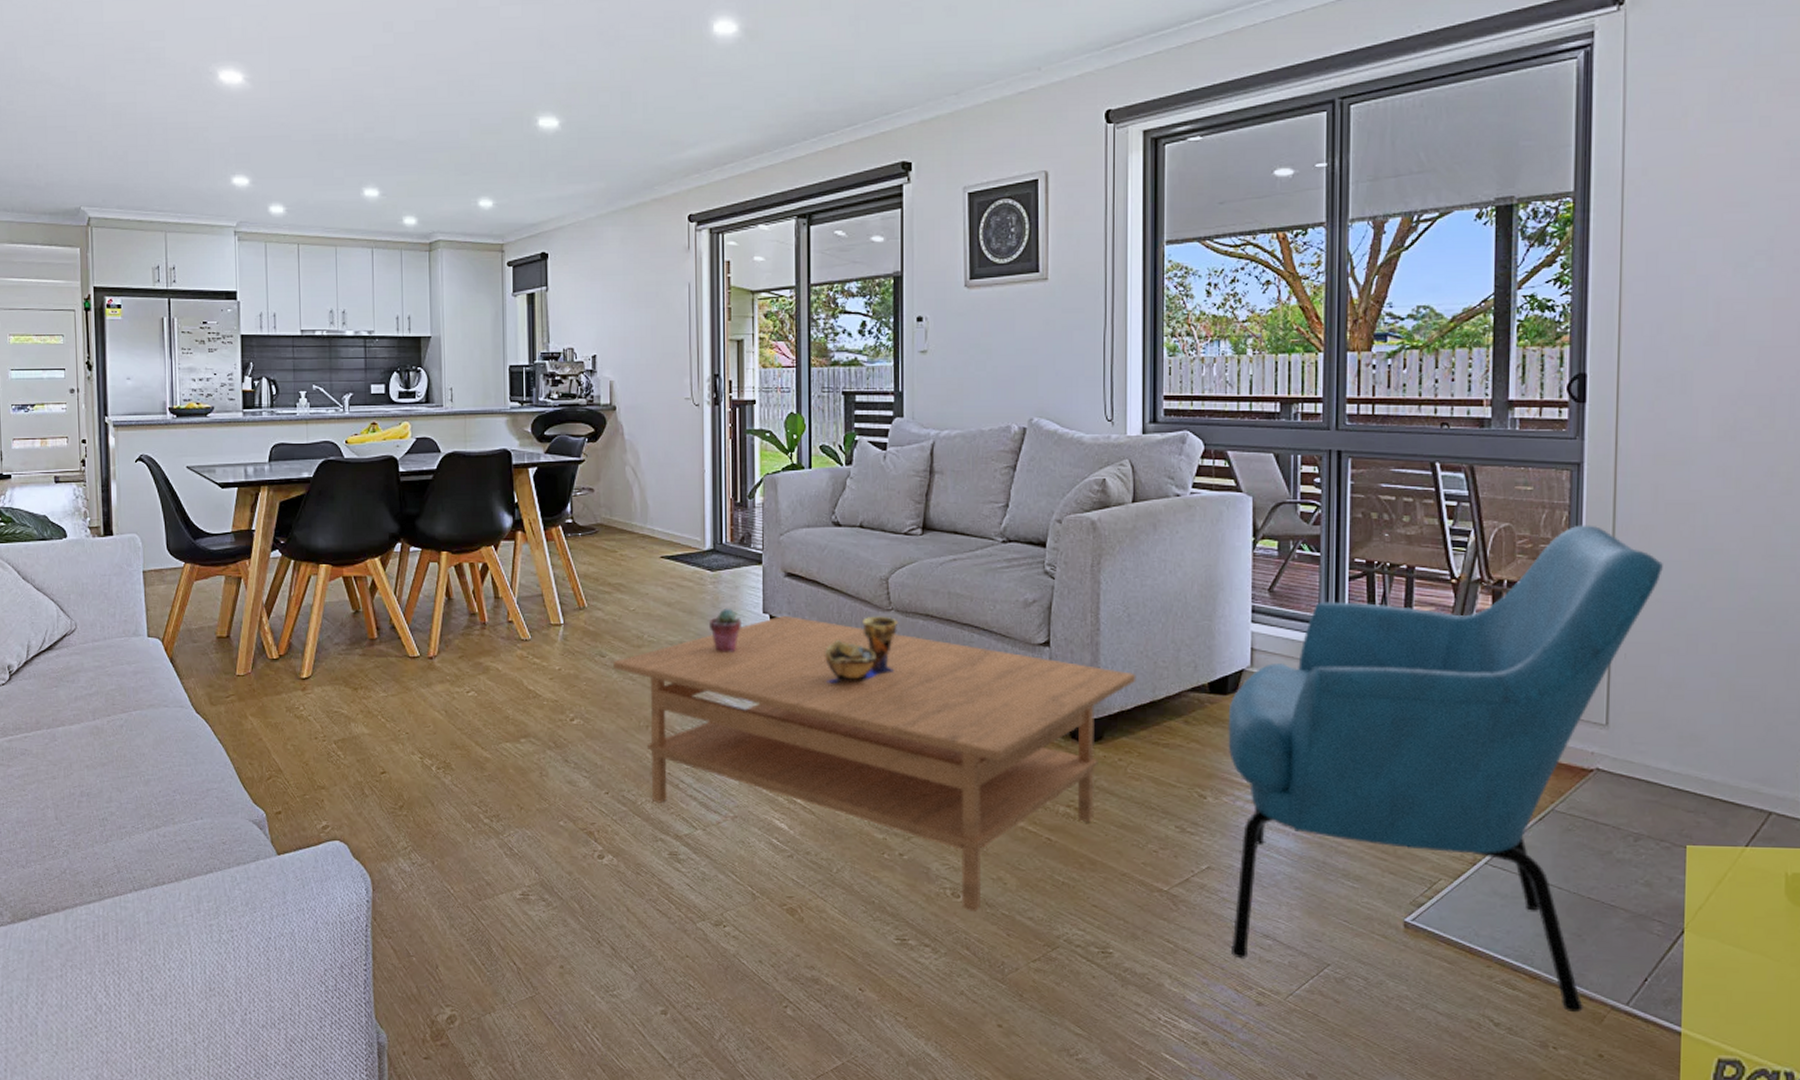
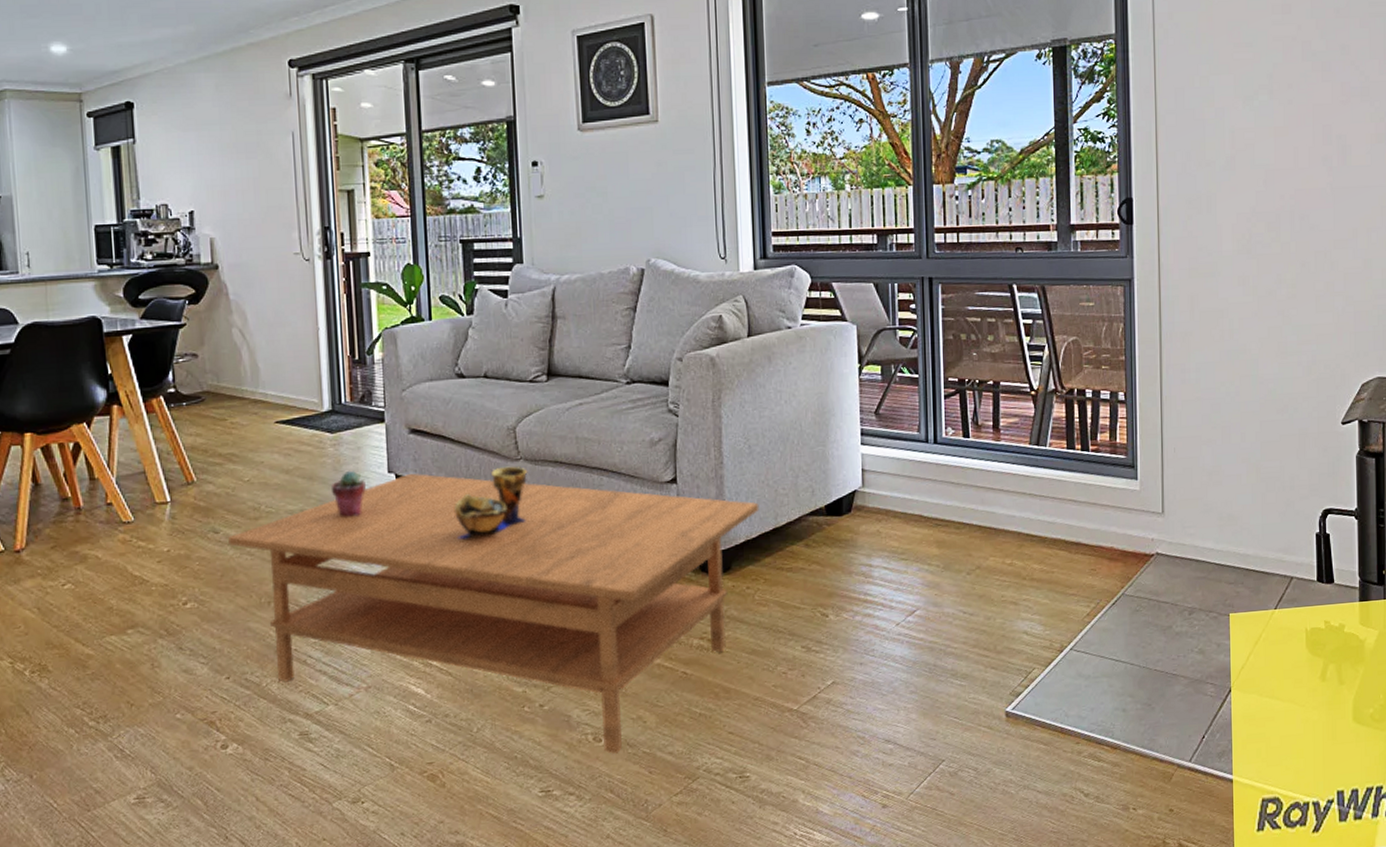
armchair: present [1228,525,1663,1013] -> none [844,334,1200,775]

